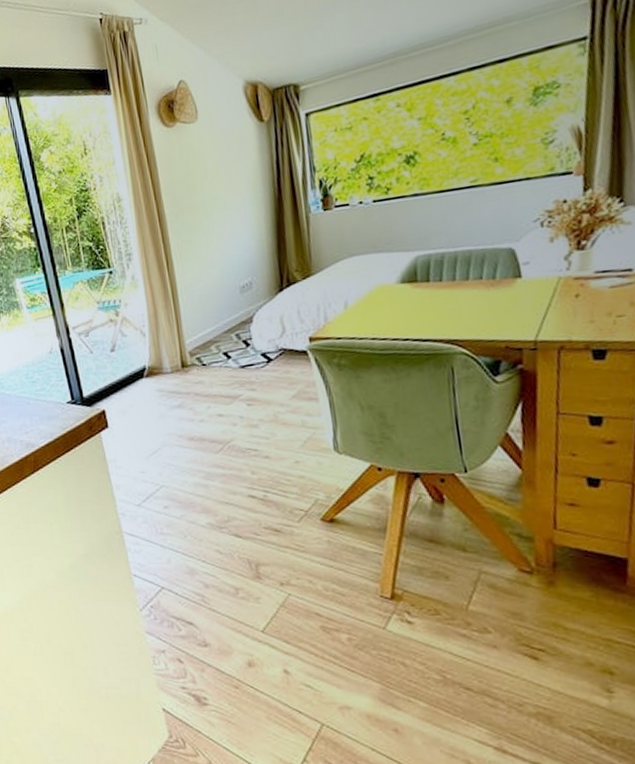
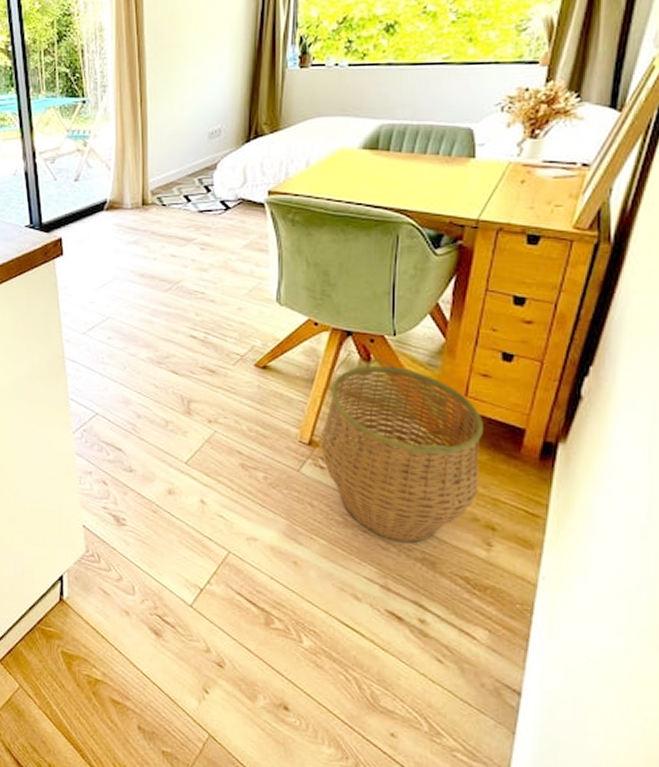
basket: none [402,499,587,697] -> present [321,359,485,543]

